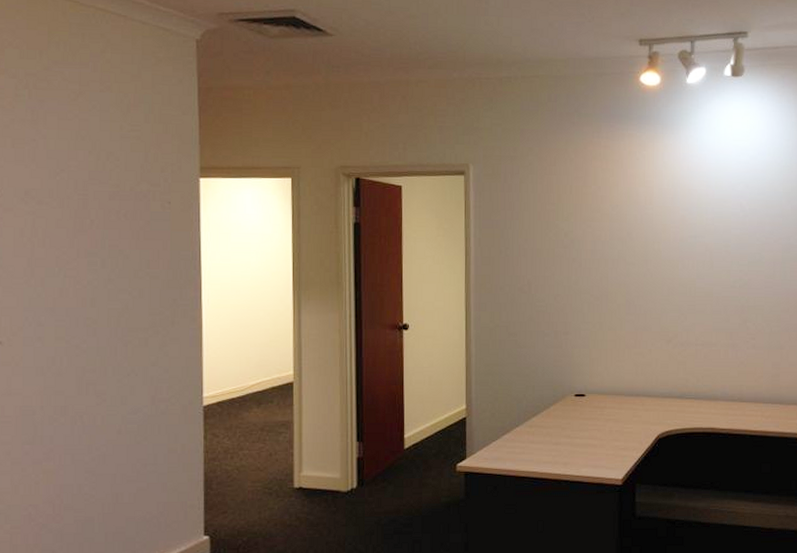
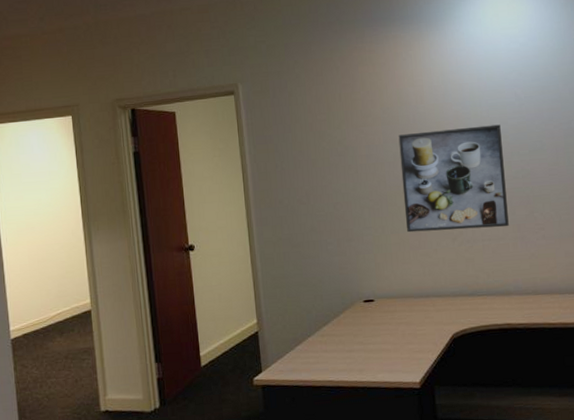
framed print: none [623,232,724,334] -> present [398,124,509,233]

